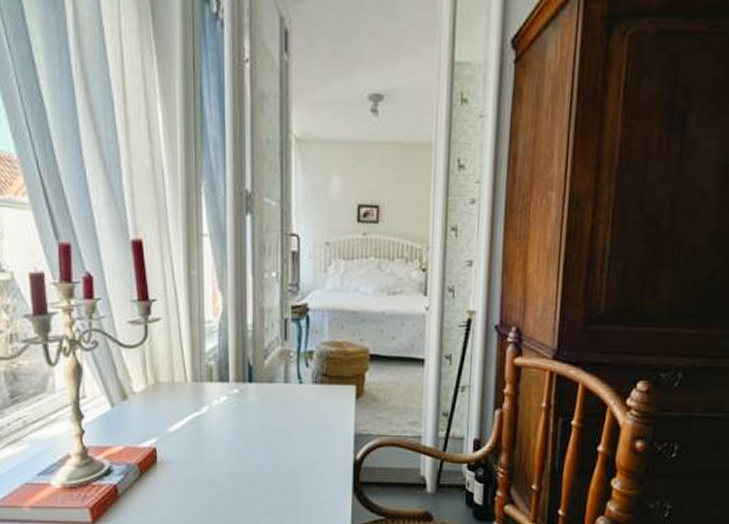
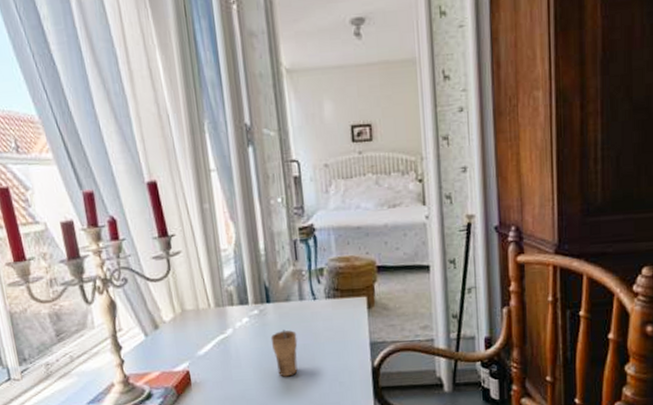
cup: none [249,413,278,463] -> present [270,330,298,377]

